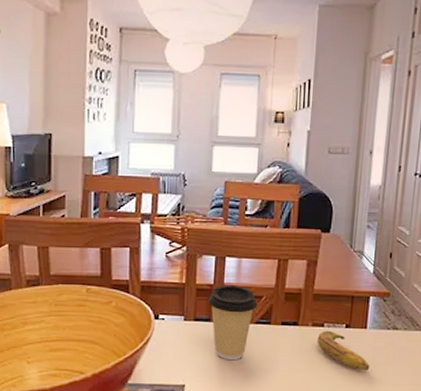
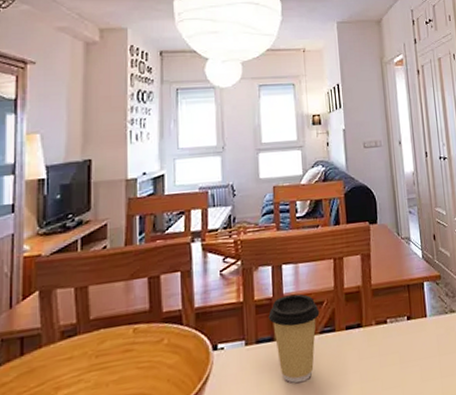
banana: present [317,330,370,371] -> none [382,326,438,365]

